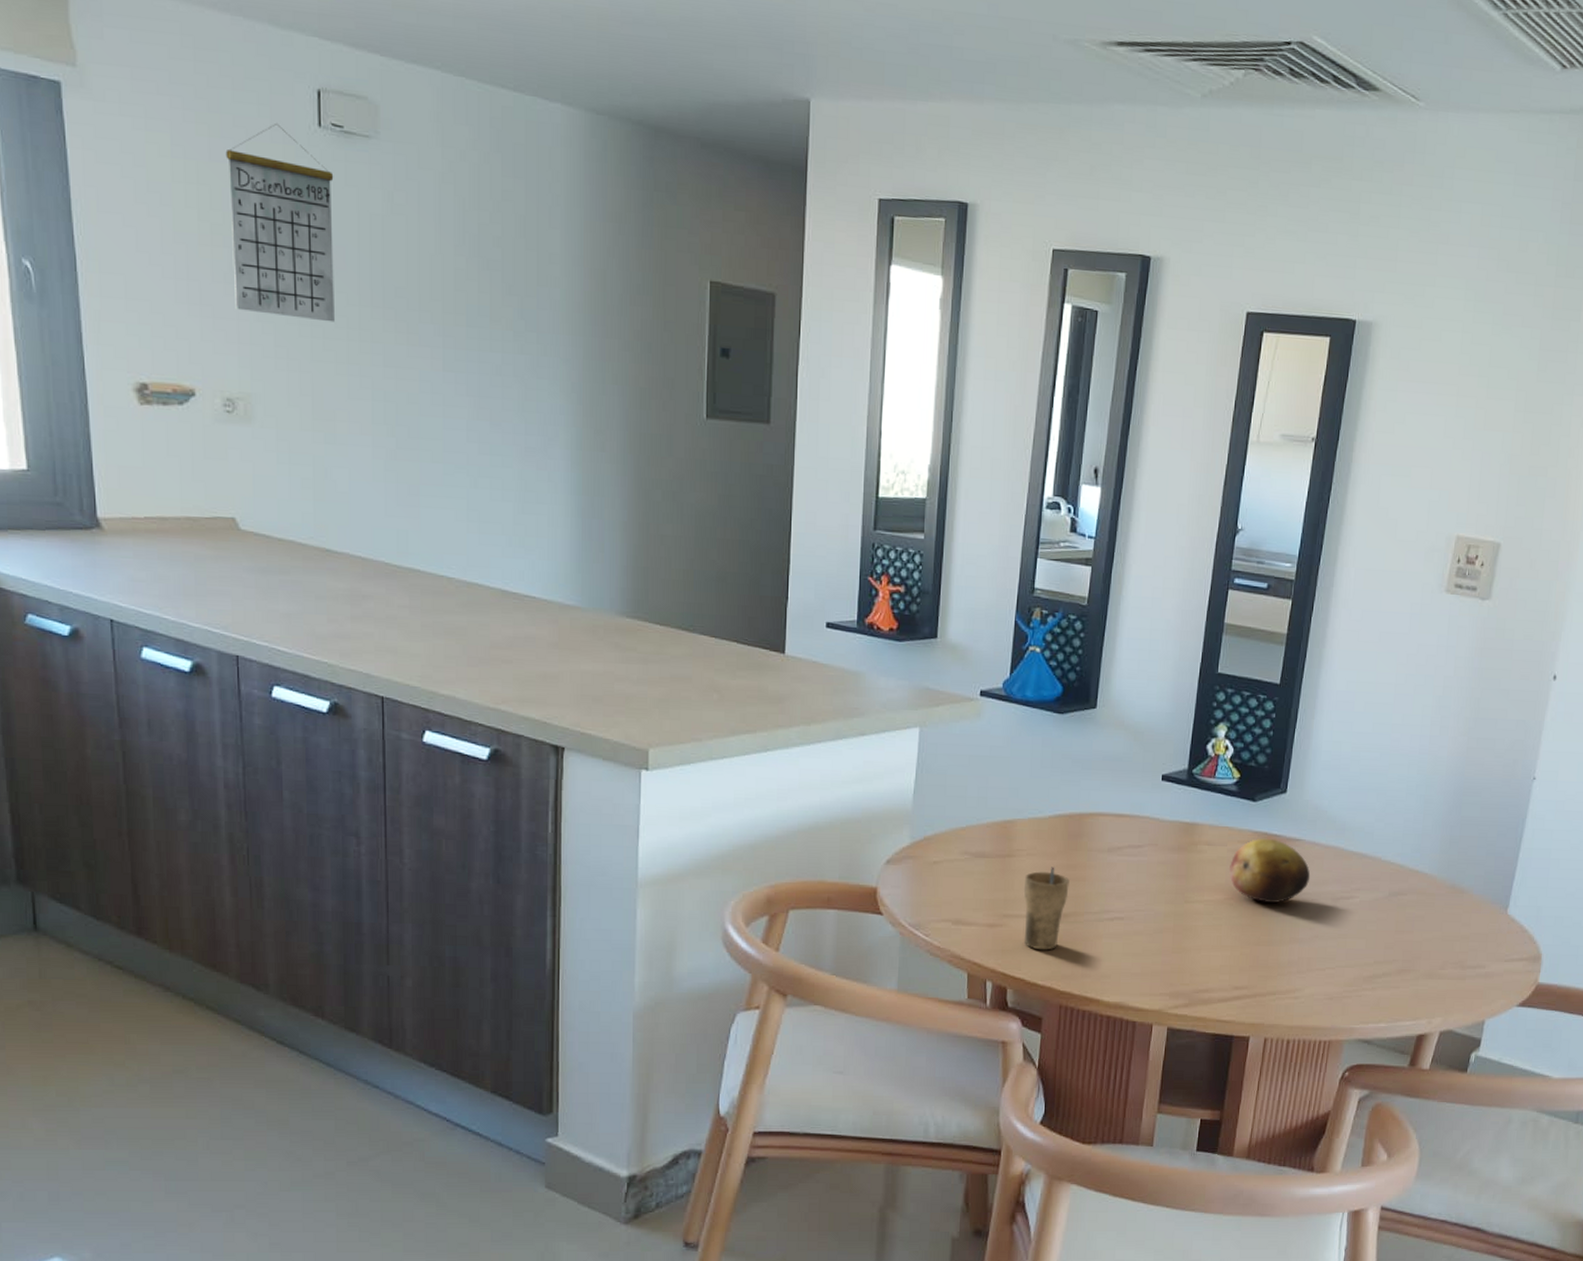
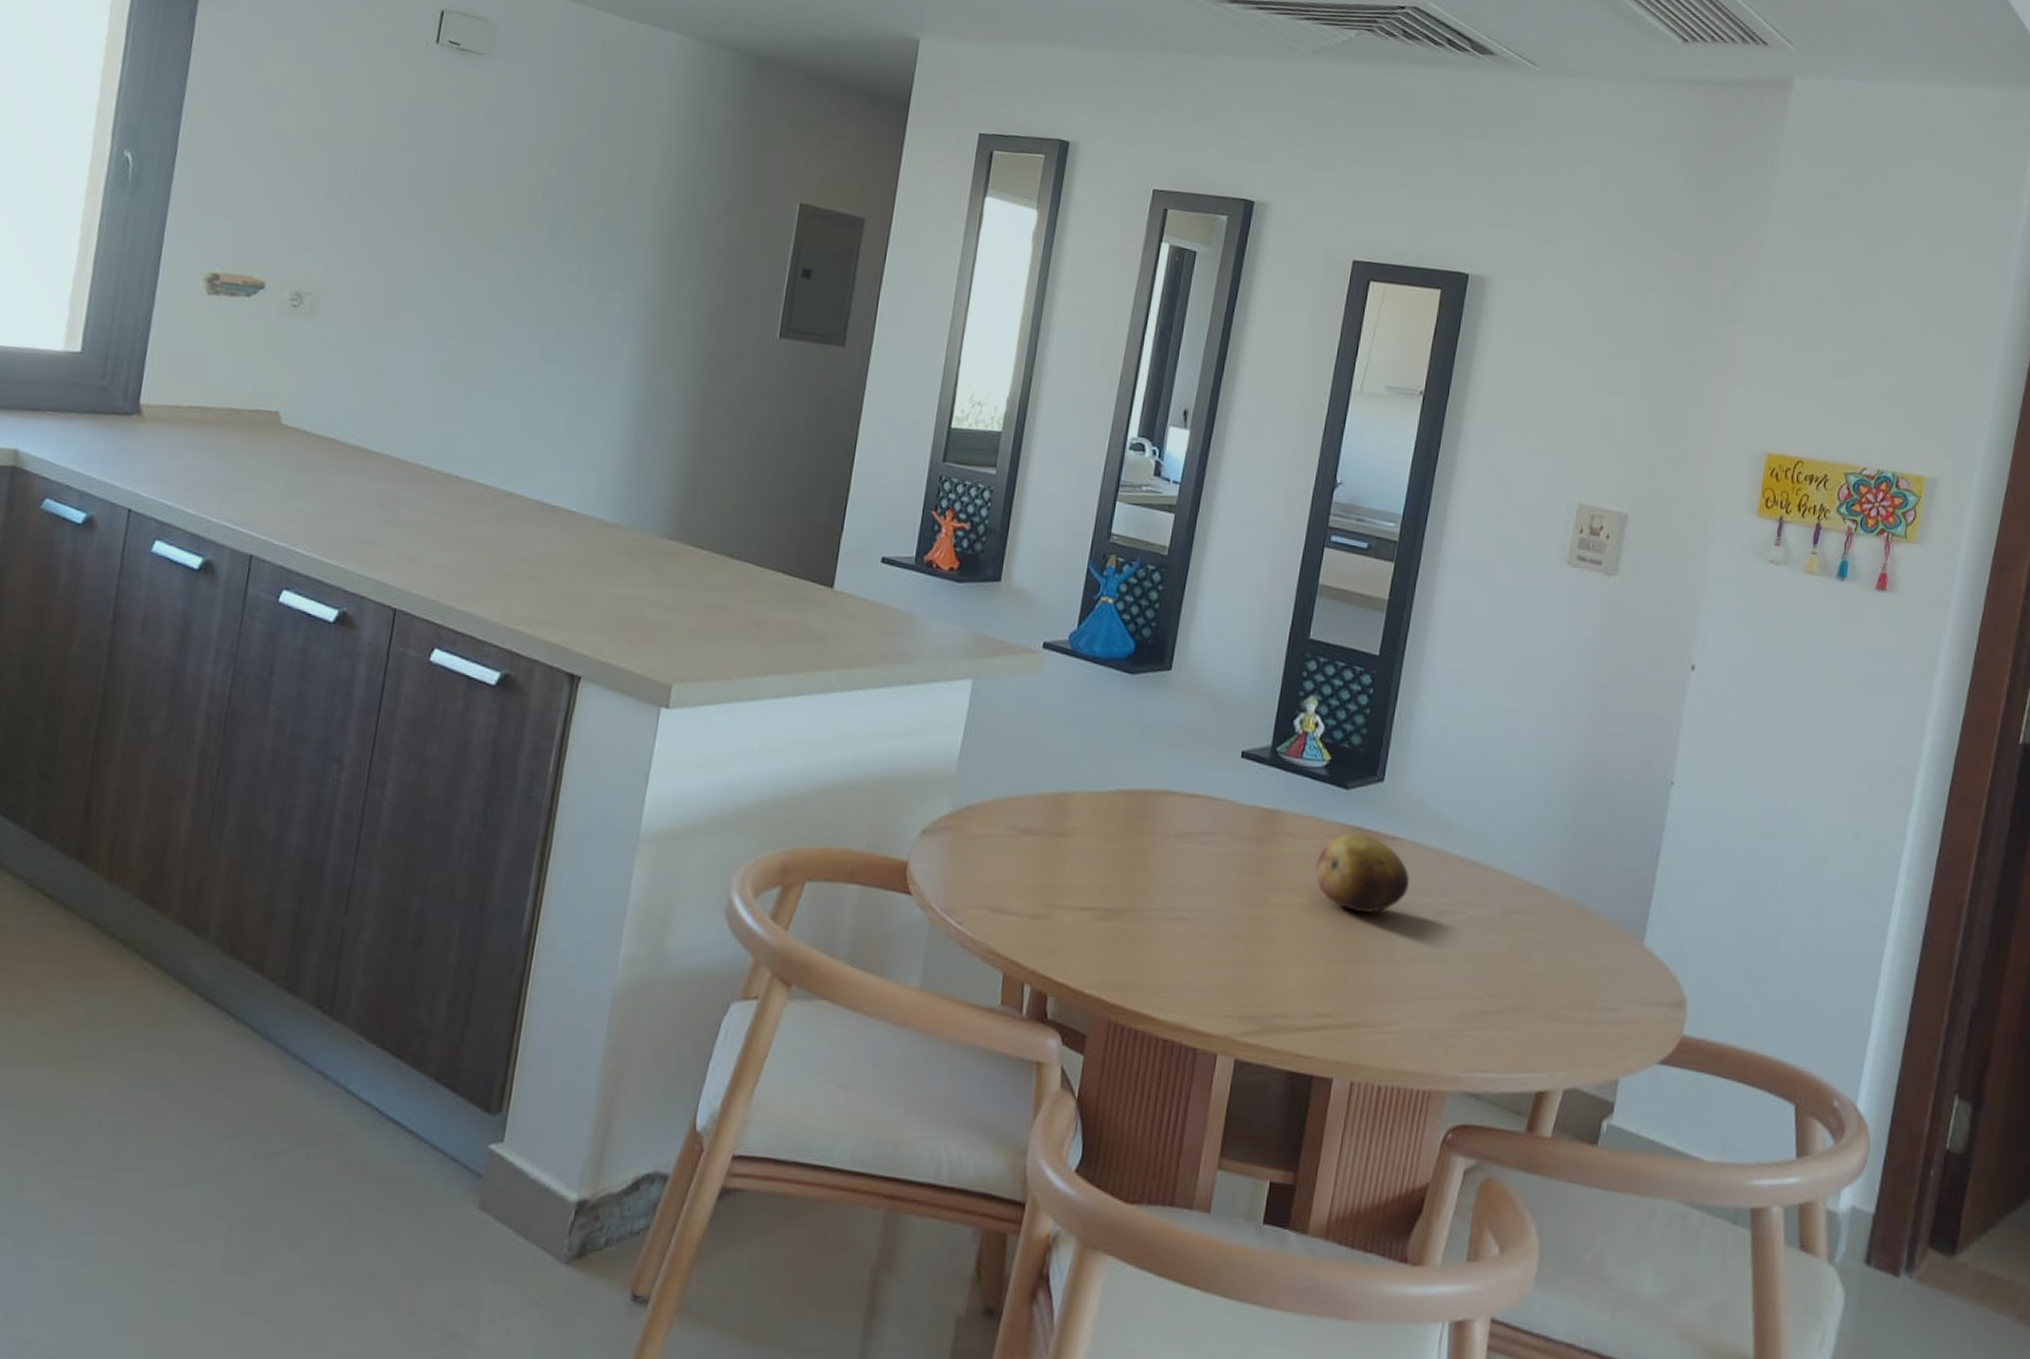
calendar: present [225,122,334,323] -> none [322,38,443,225]
cup: present [1023,867,1069,950] -> none [1071,851,1129,952]

